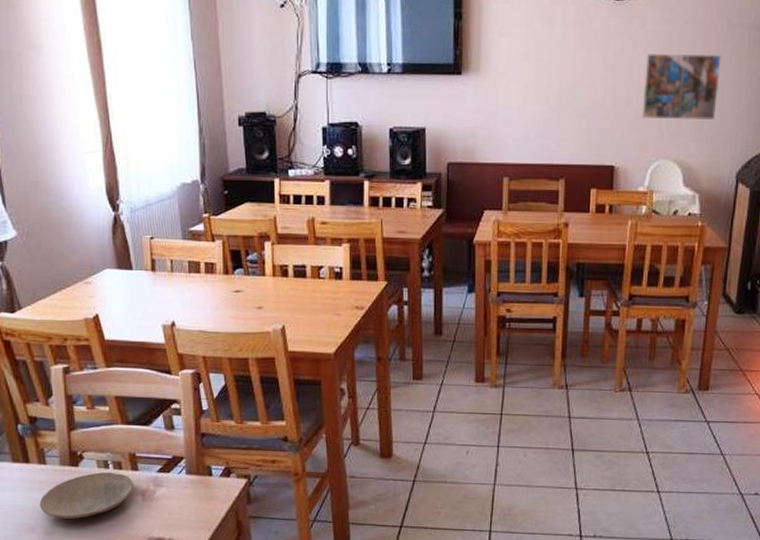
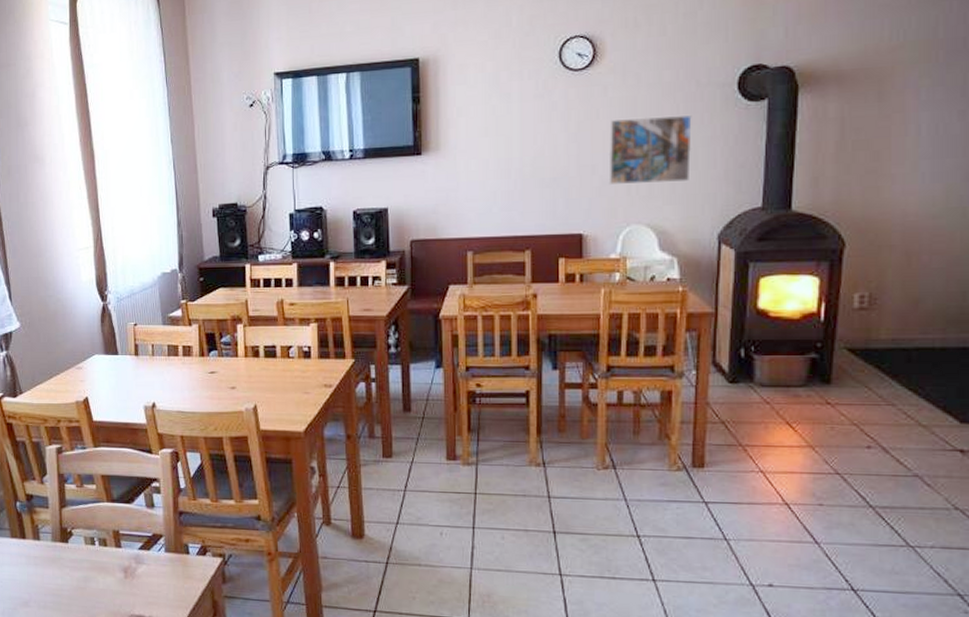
plate: present [39,472,134,519] -> none [33,549,118,594]

